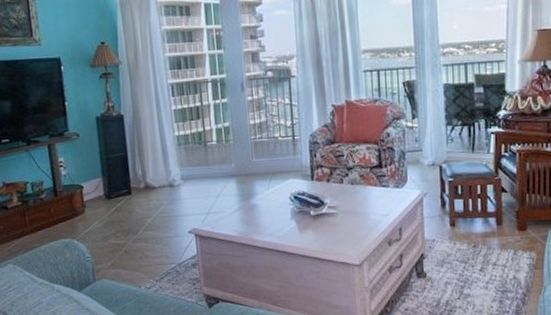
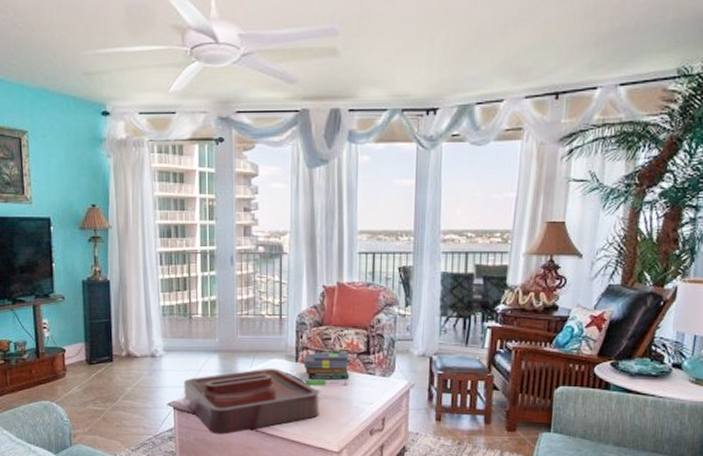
decorative tray: none [203,188,338,258] -> present [183,368,320,435]
books: none [316,167,364,203] -> present [299,352,349,386]

